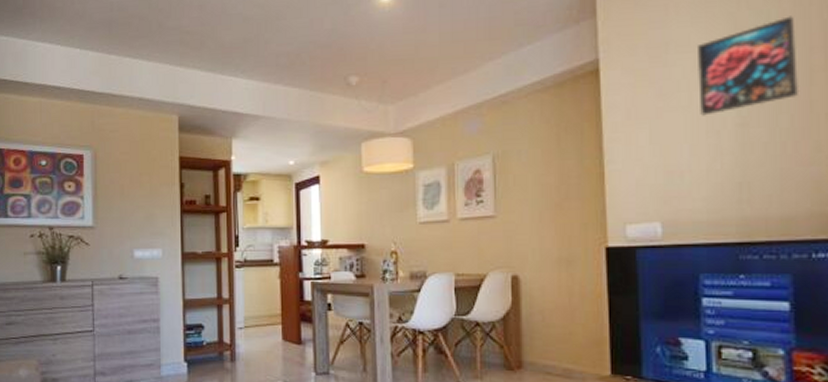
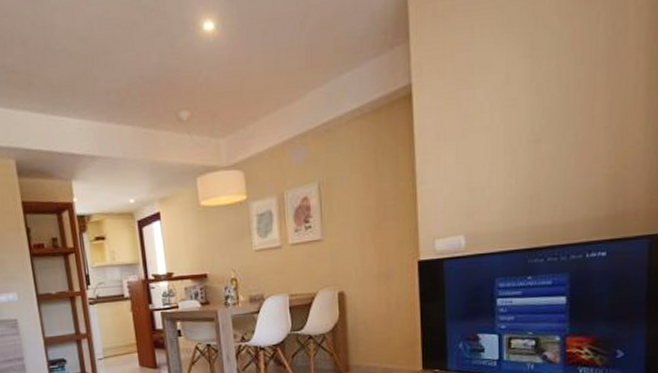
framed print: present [696,16,800,116] -> none [498,34,584,135]

